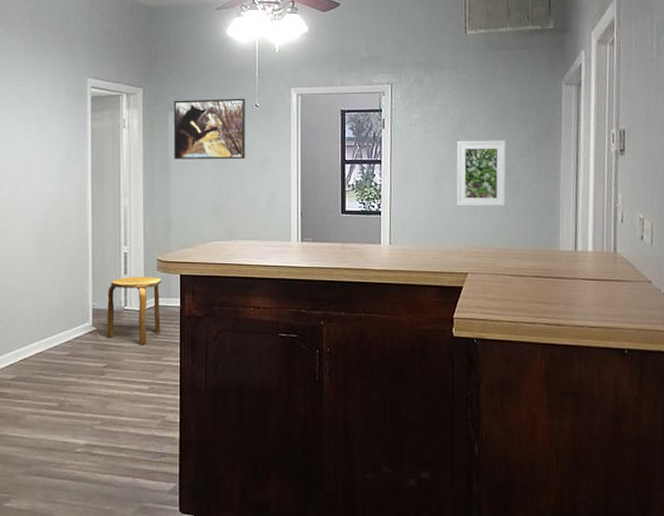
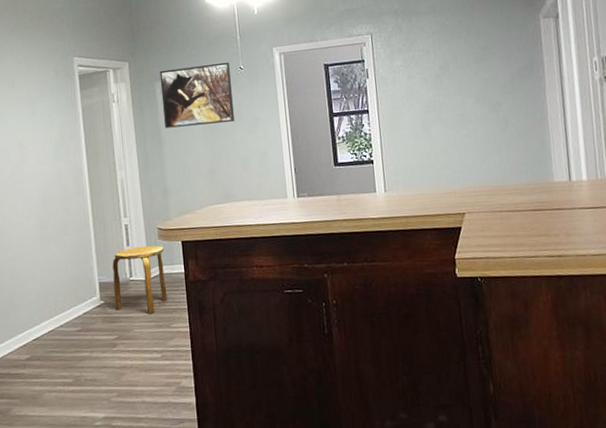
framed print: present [456,140,506,207] -> none [441,78,496,148]

